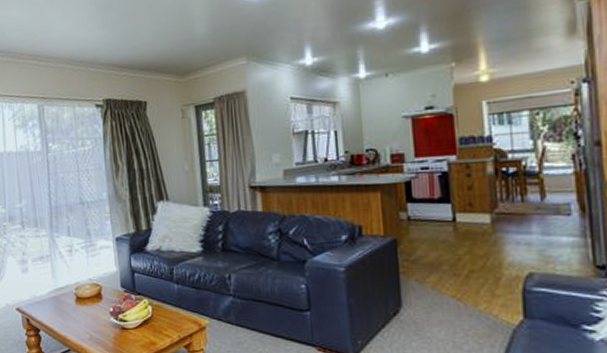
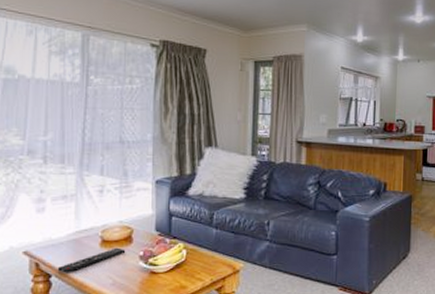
remote control: none [44,304,98,328] -> present [57,247,126,273]

